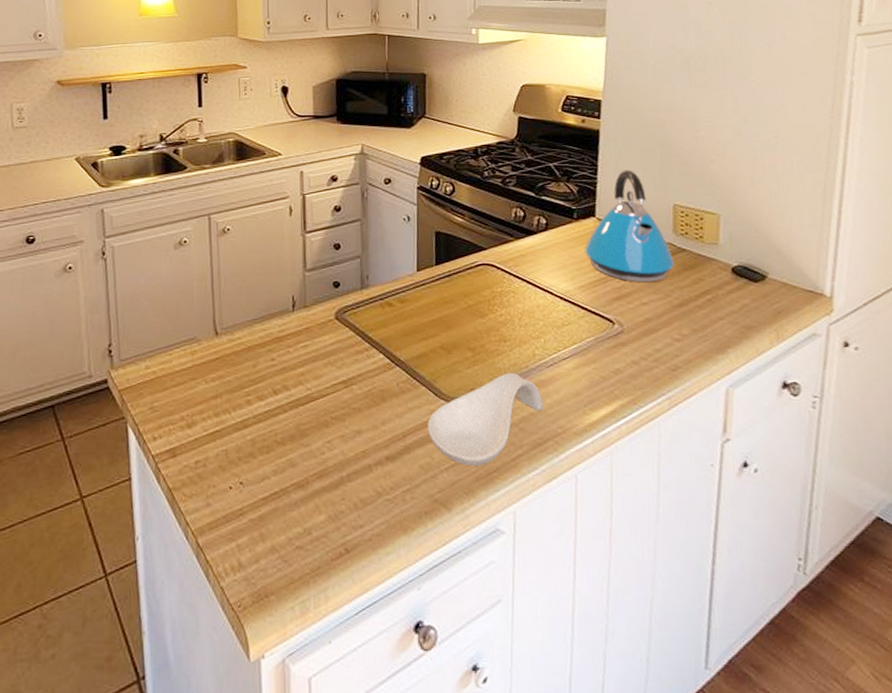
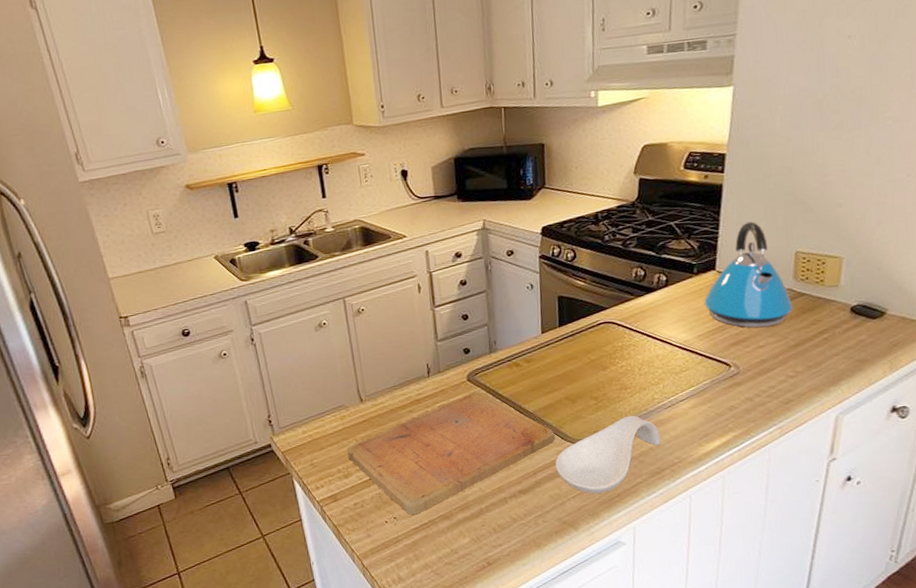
cutting board: none [194,331,429,481] -> present [347,391,555,515]

